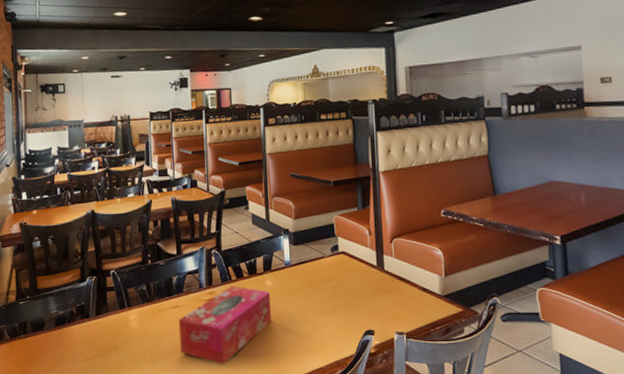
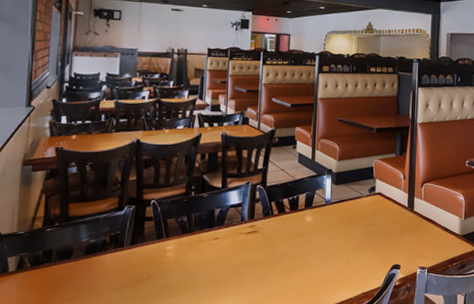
tissue box: present [178,286,272,365] -> none [216,220,310,295]

